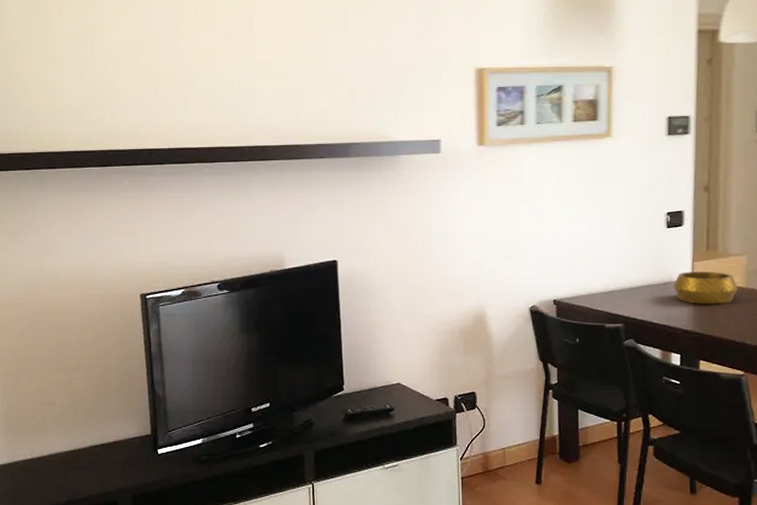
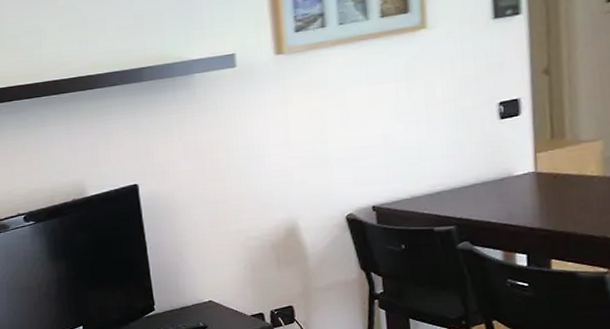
decorative bowl: present [673,271,738,304] -> none [513,161,594,199]

